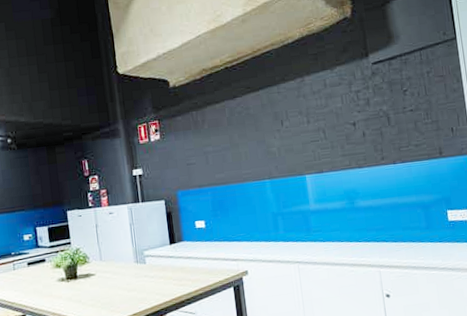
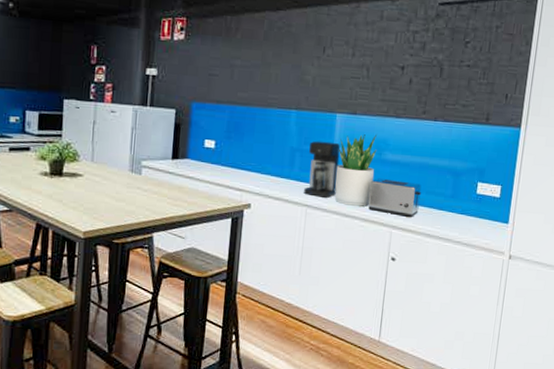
coffee maker: none [288,201,322,253] -> present [304,141,340,198]
planter: none [314,186,354,255] -> present [334,134,377,207]
toaster: none [350,222,400,255] -> present [367,178,422,217]

